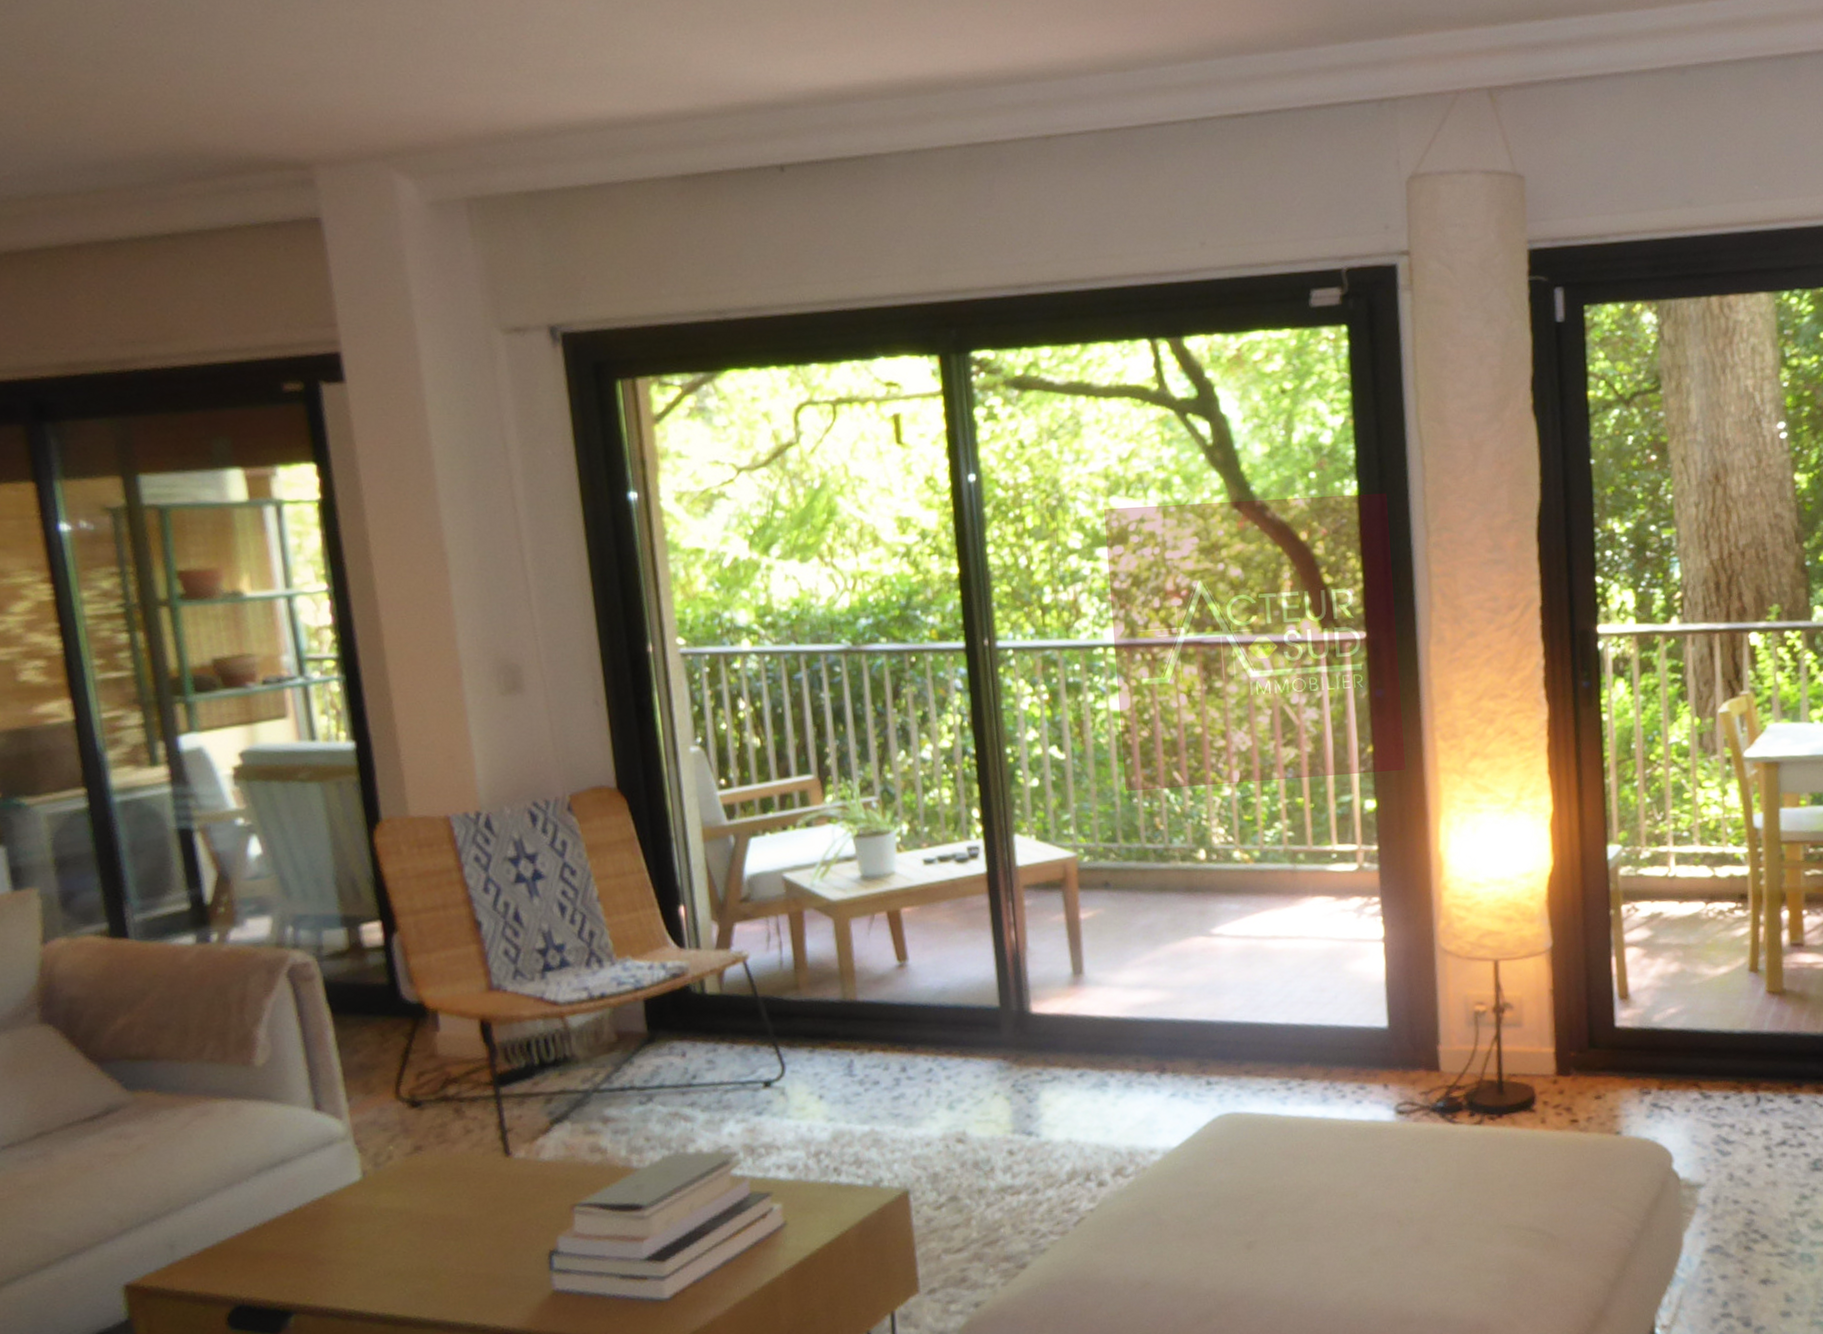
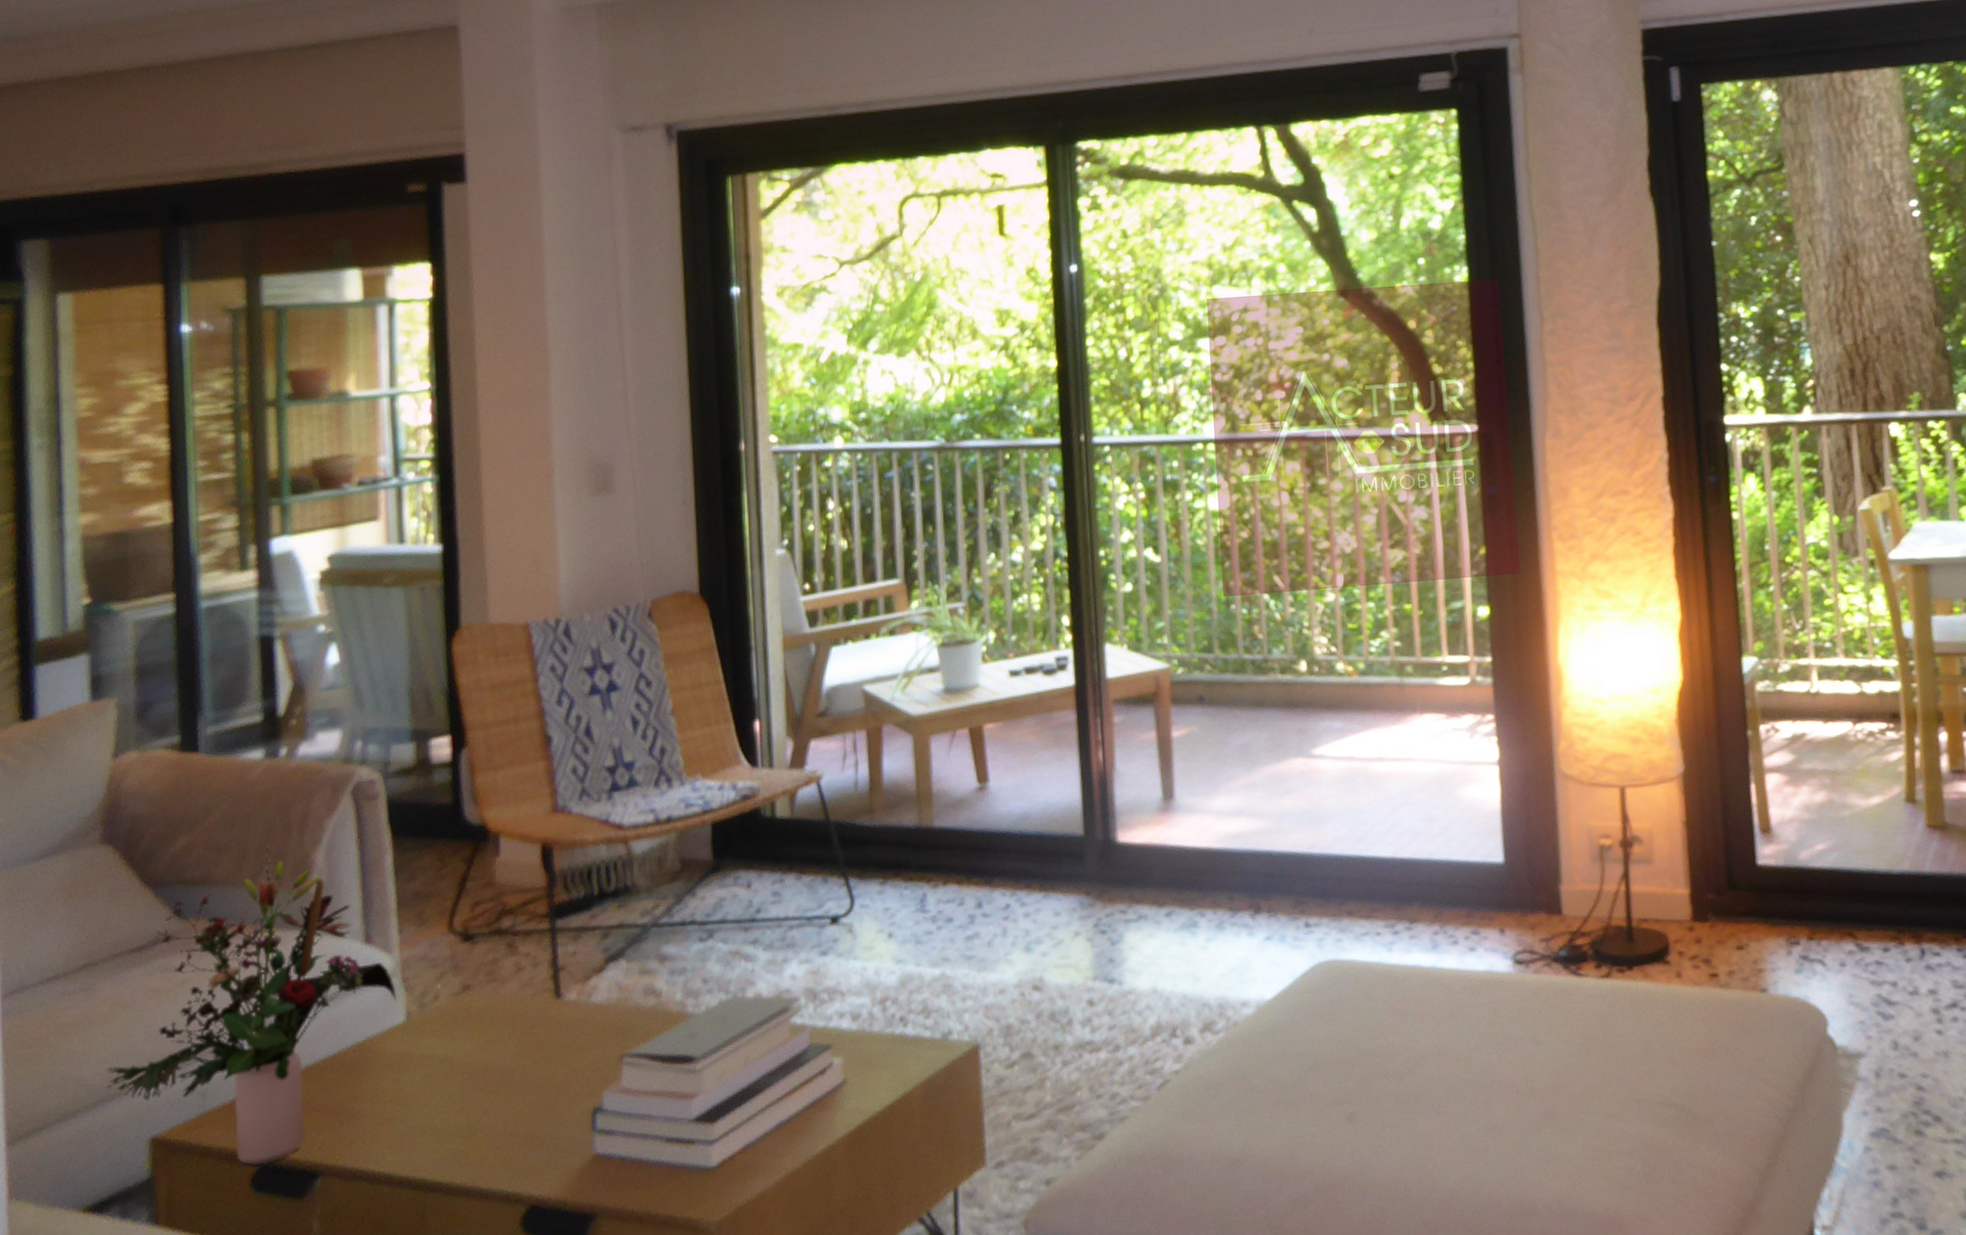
bouquet: none [72,1024,351,1307] -> present [105,846,396,1166]

